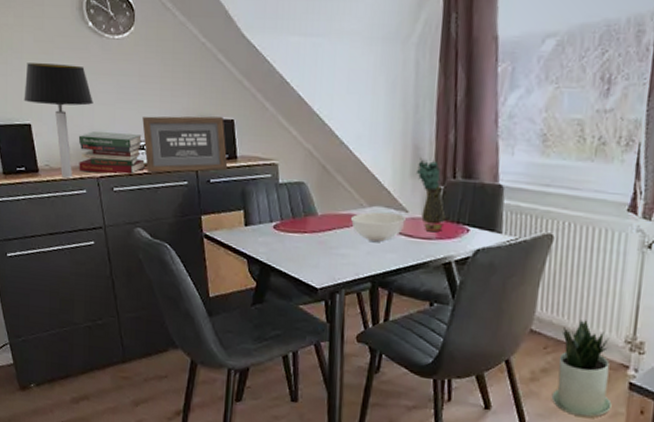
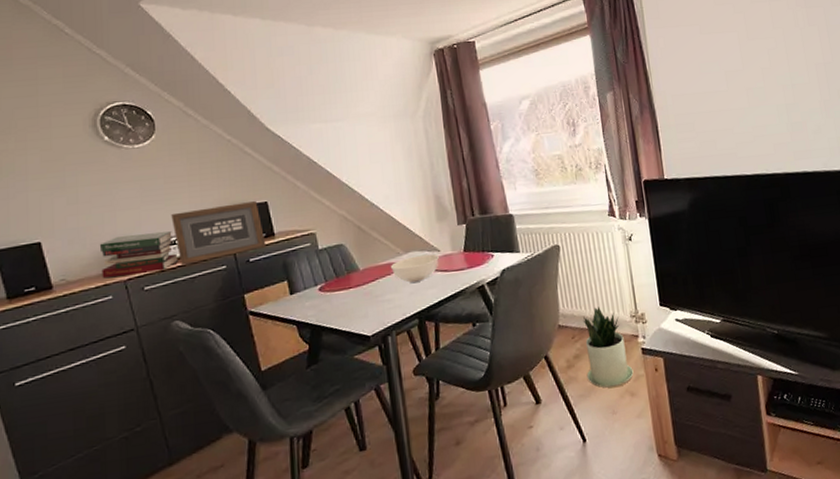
table lamp: present [24,63,93,178] -> none [30,177,115,289]
vase: present [415,157,446,233] -> none [440,204,473,264]

